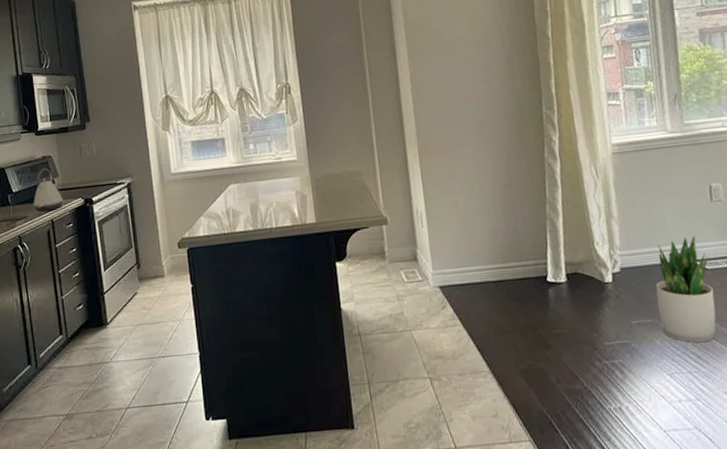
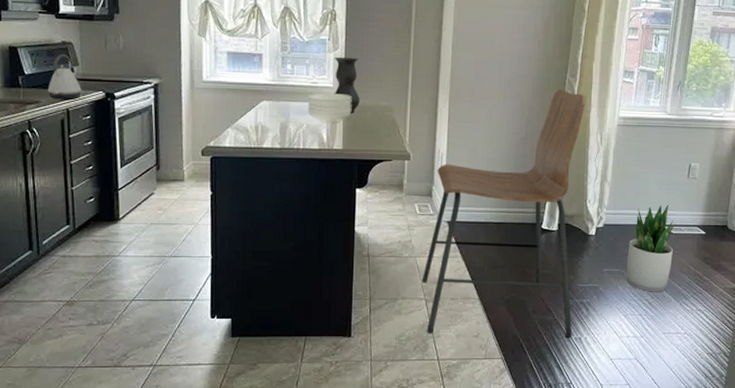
bowl: none [273,165,320,198] -> present [307,93,352,123]
vase: none [294,126,327,184] -> present [334,57,360,114]
chair: none [418,124,610,418] -> present [421,89,586,338]

